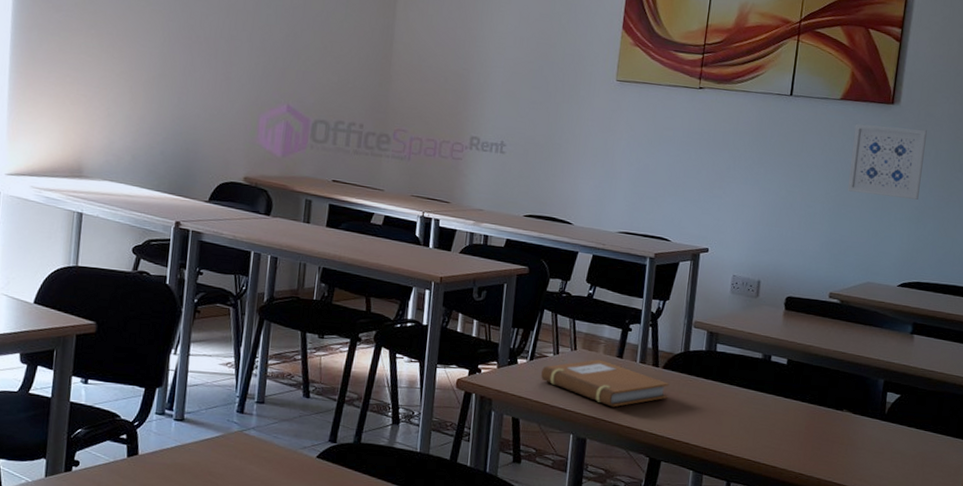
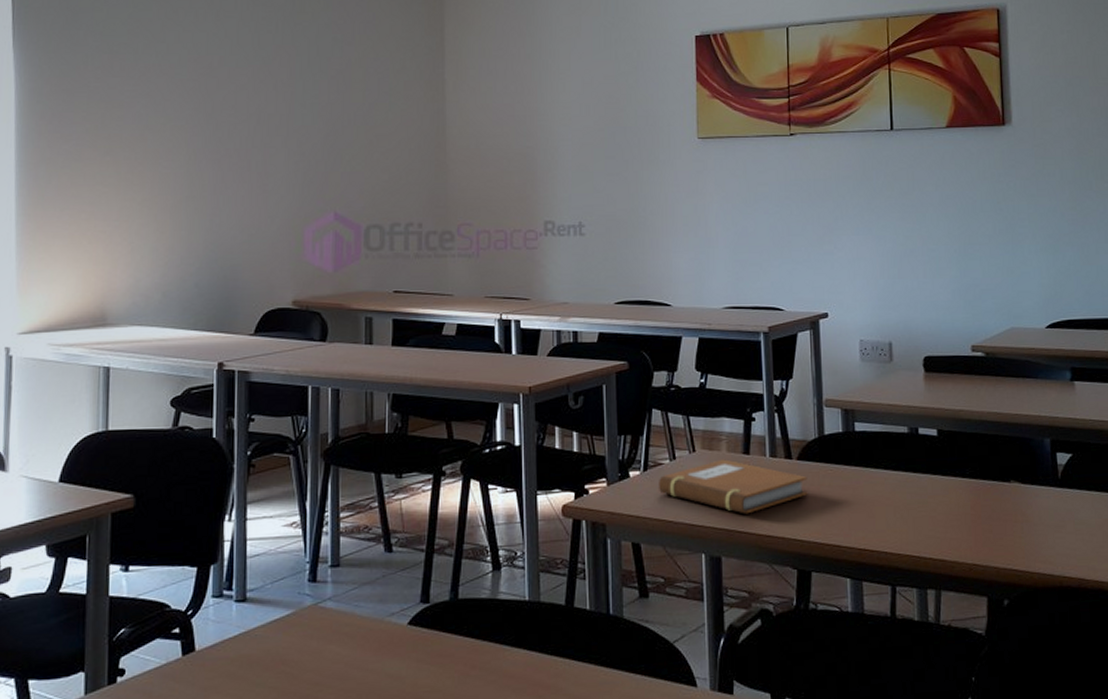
wall art: present [847,123,927,200] -> none [967,149,1051,228]

